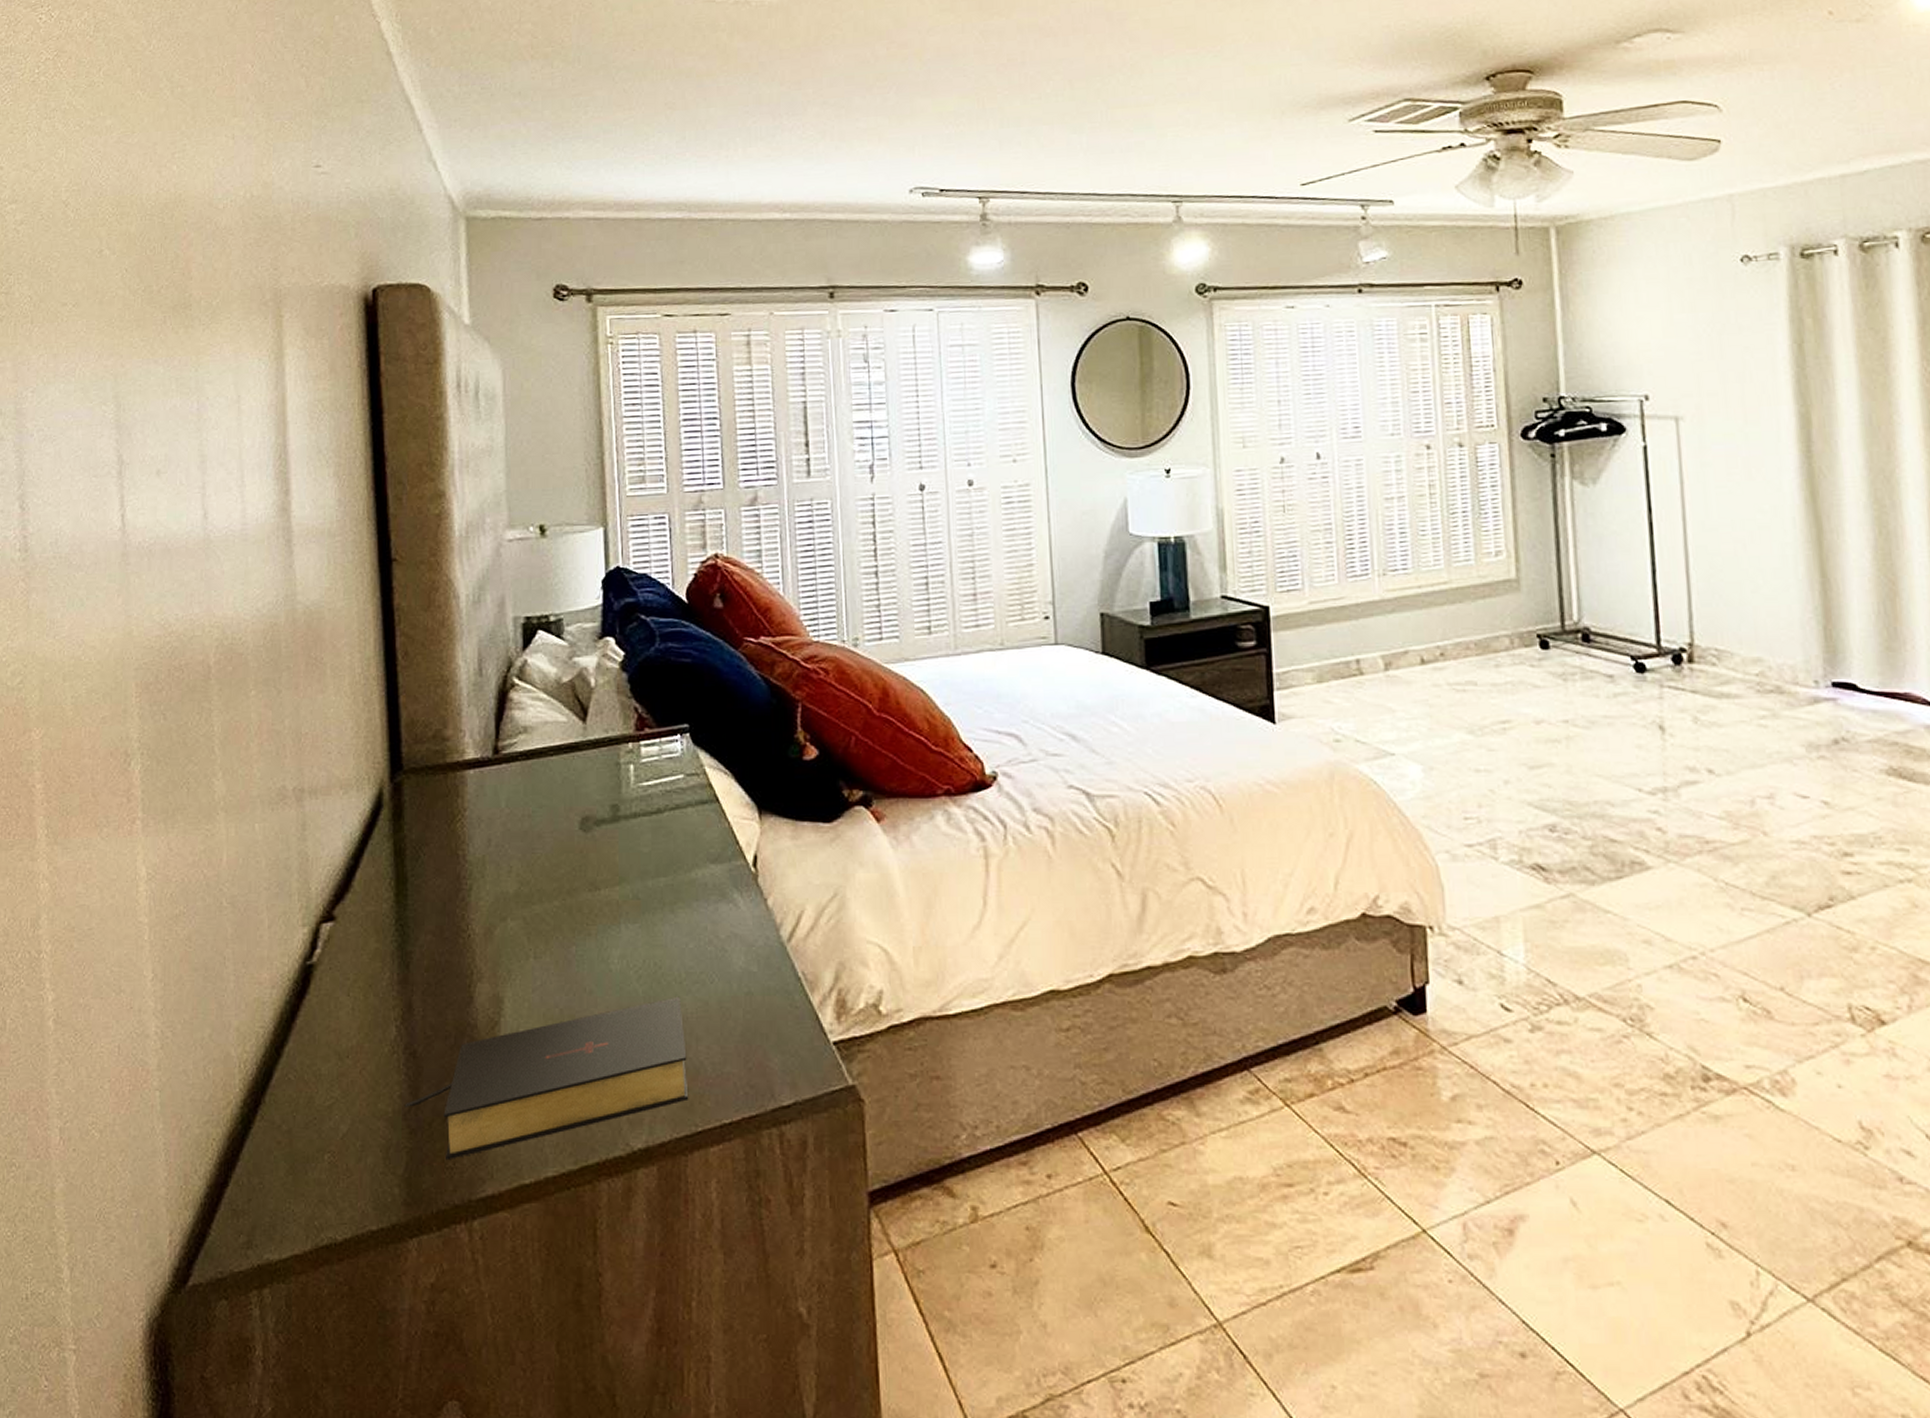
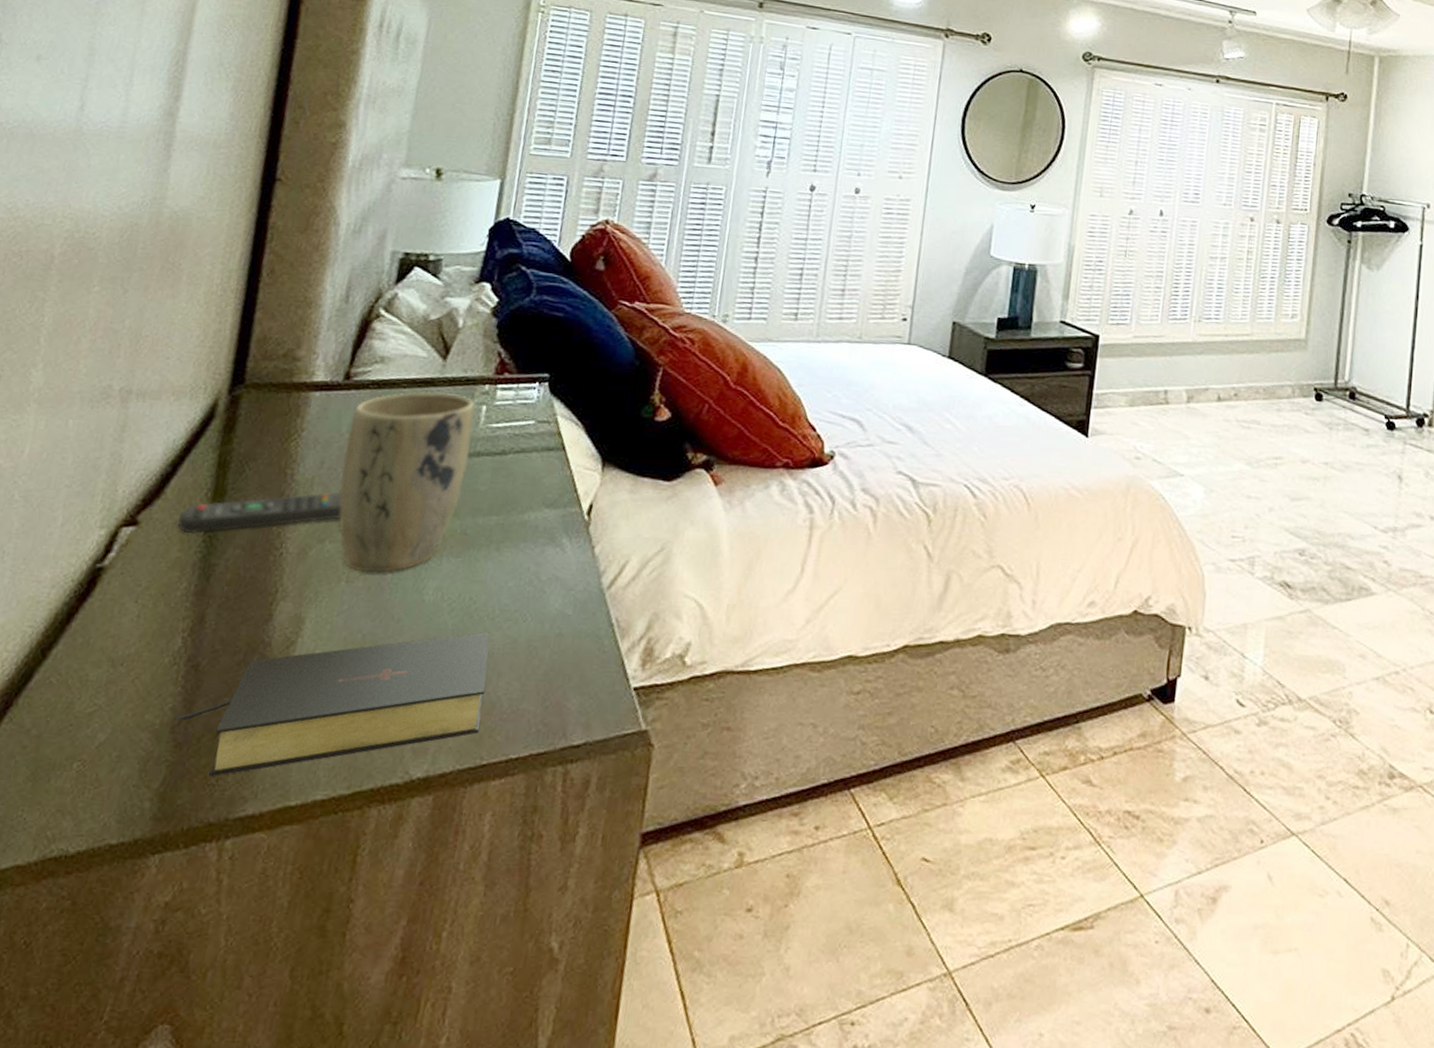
remote control: none [370,869,517,923] -> present [177,492,342,533]
plant pot: none [508,755,627,947] -> present [339,392,476,574]

